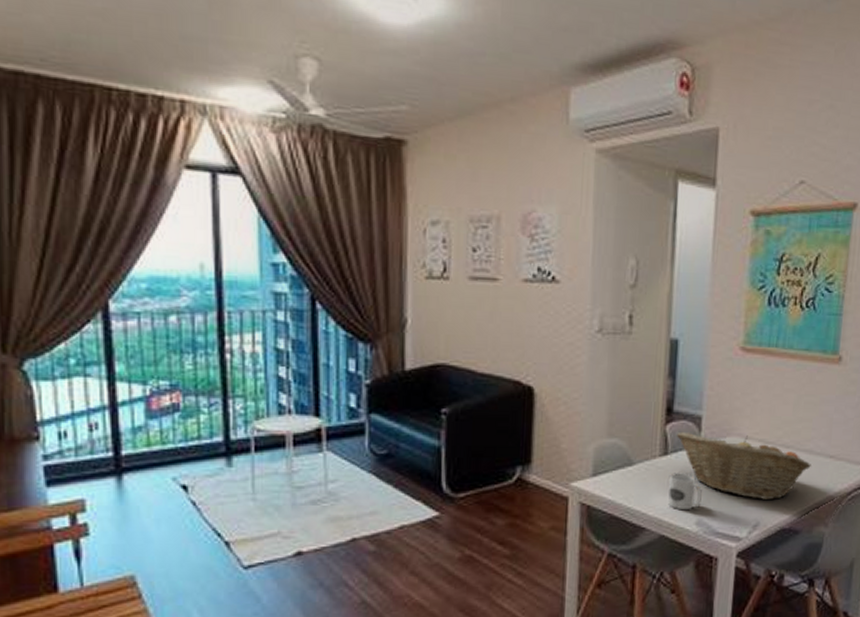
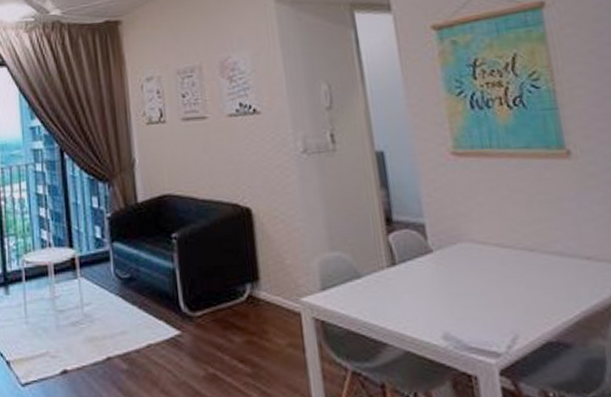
mug: present [668,473,702,511] -> none [403,283,444,324]
fruit basket: present [676,431,811,499] -> none [400,240,566,309]

